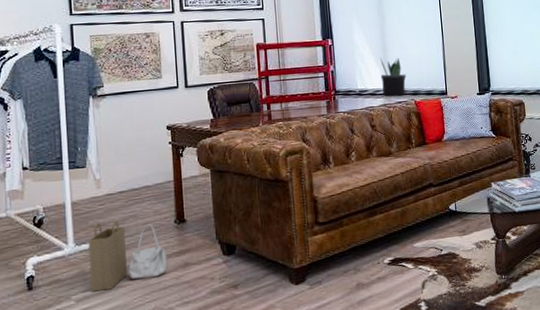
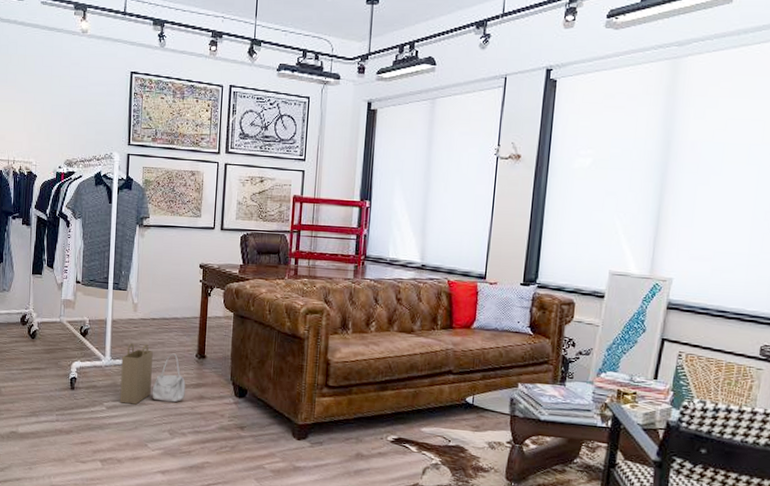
planter: present [380,57,406,97] -> none [414,227,444,273]

